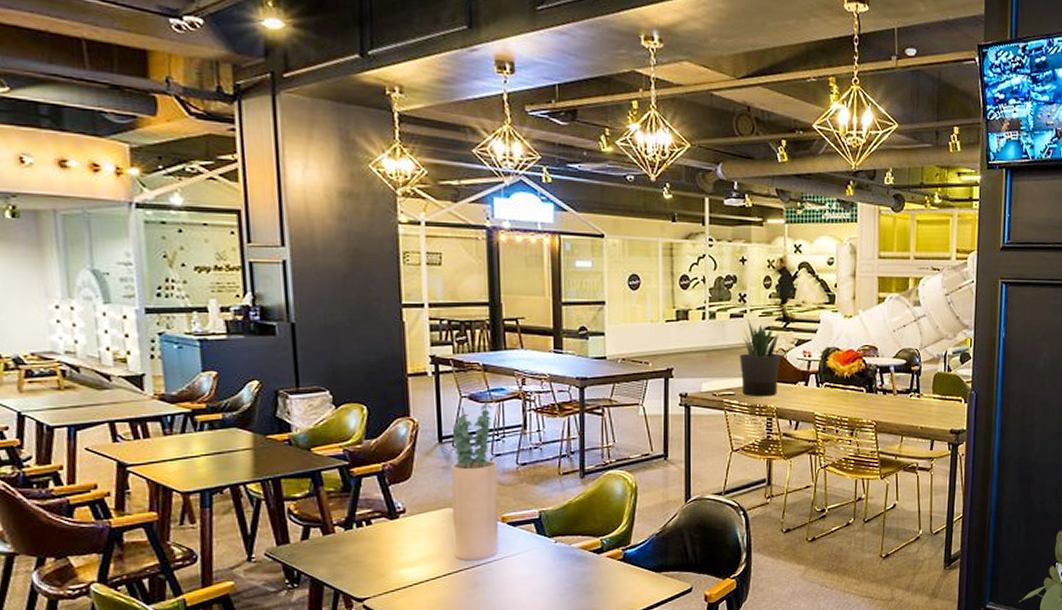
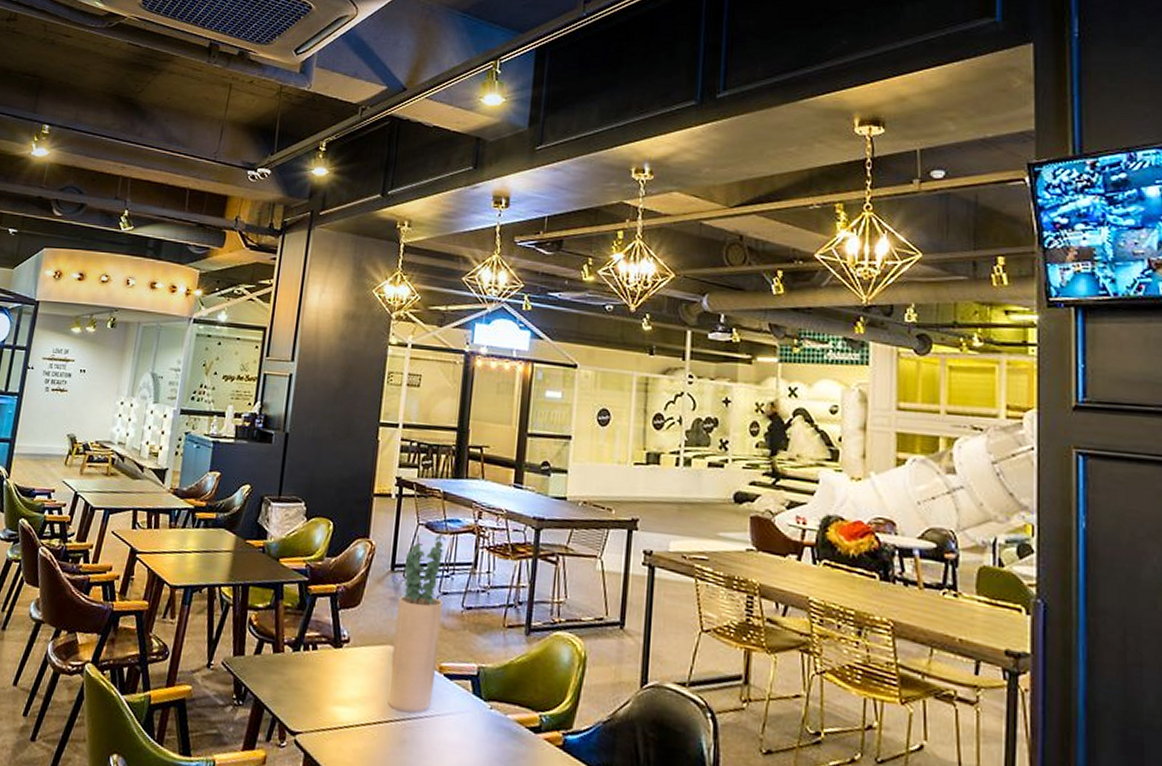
planter: present [740,319,780,396] -> none [716,470,767,568]

